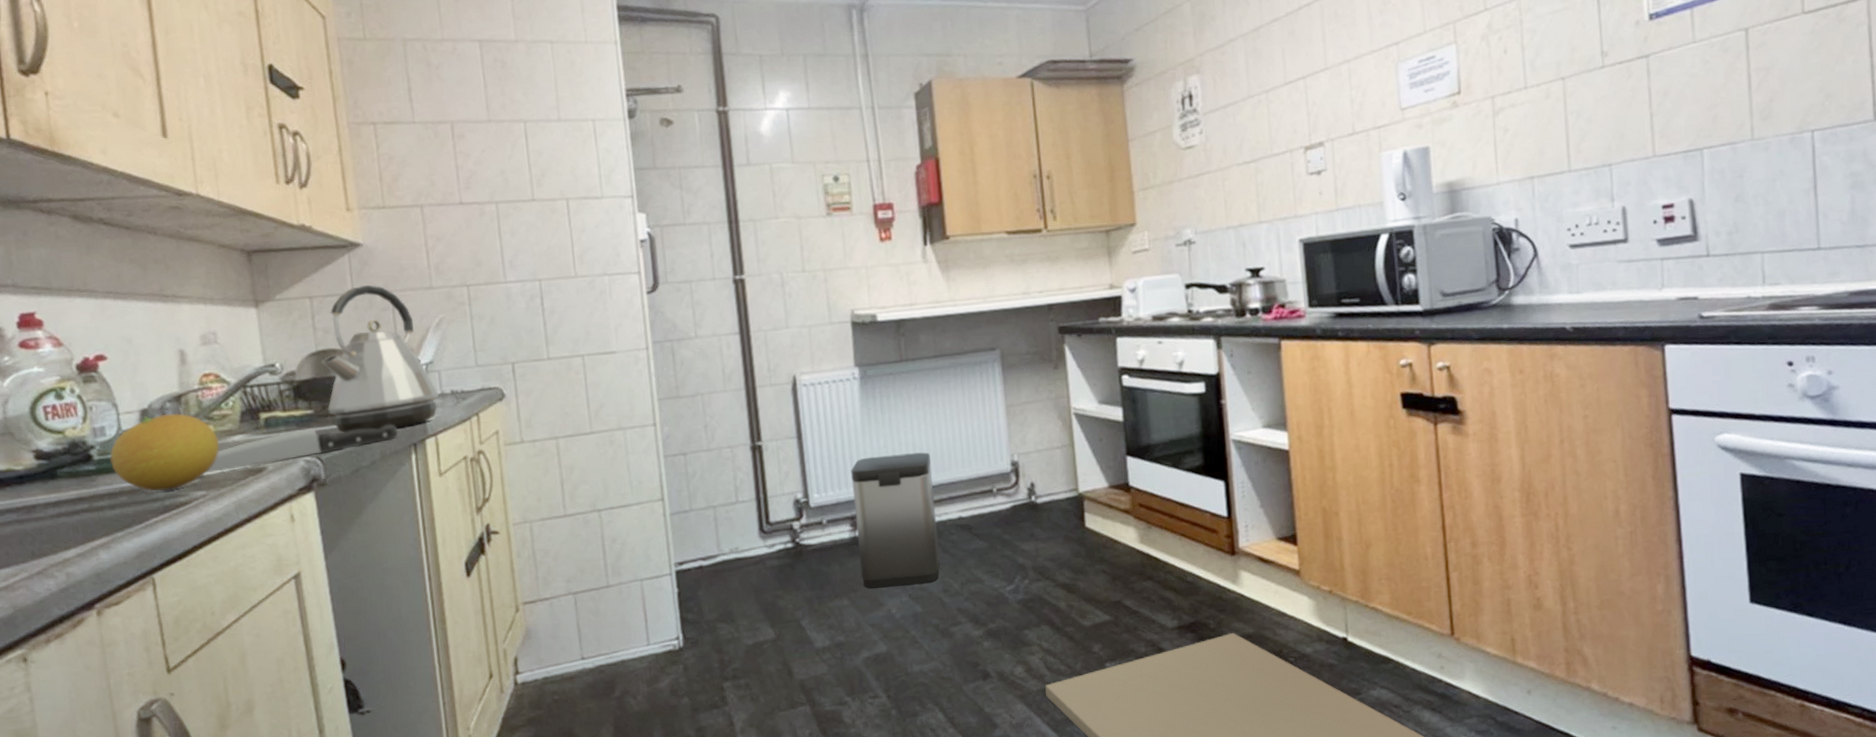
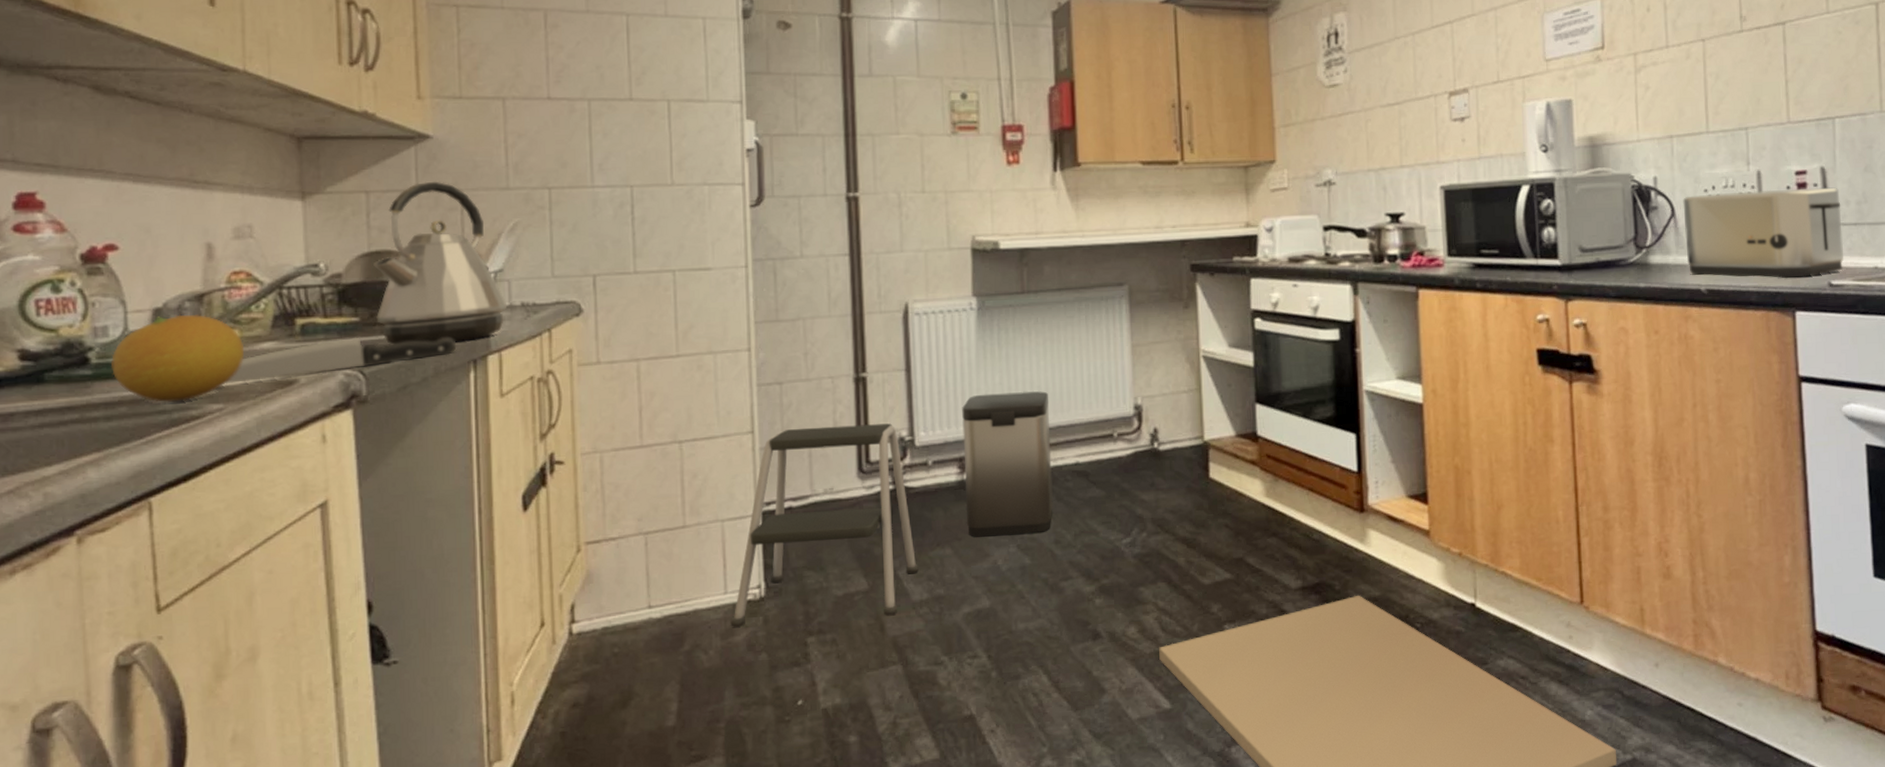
step stool: none [654,487,820,675] -> present [730,423,919,627]
toaster: none [1545,219,1714,314] -> present [1683,187,1844,279]

